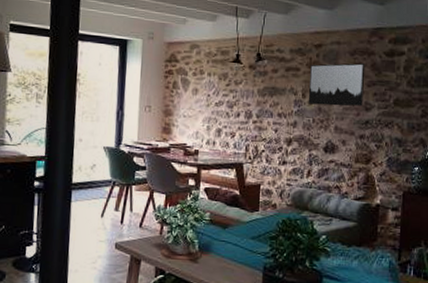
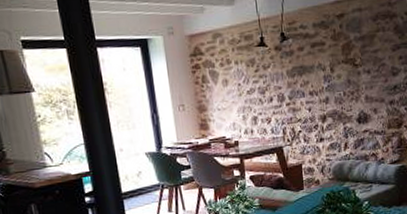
wall art: present [308,63,366,107] -> none [335,28,390,78]

